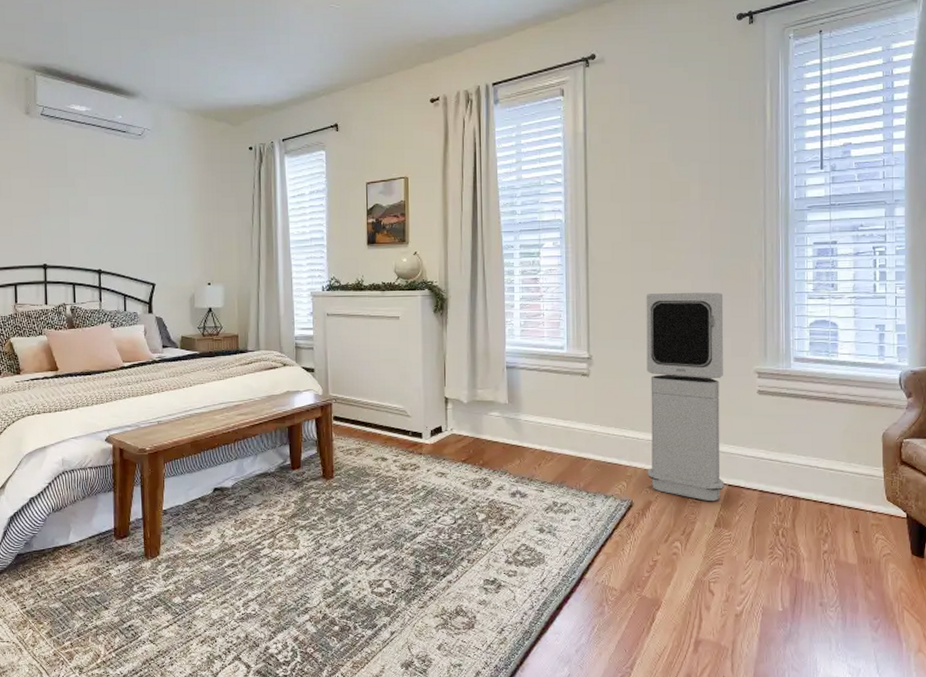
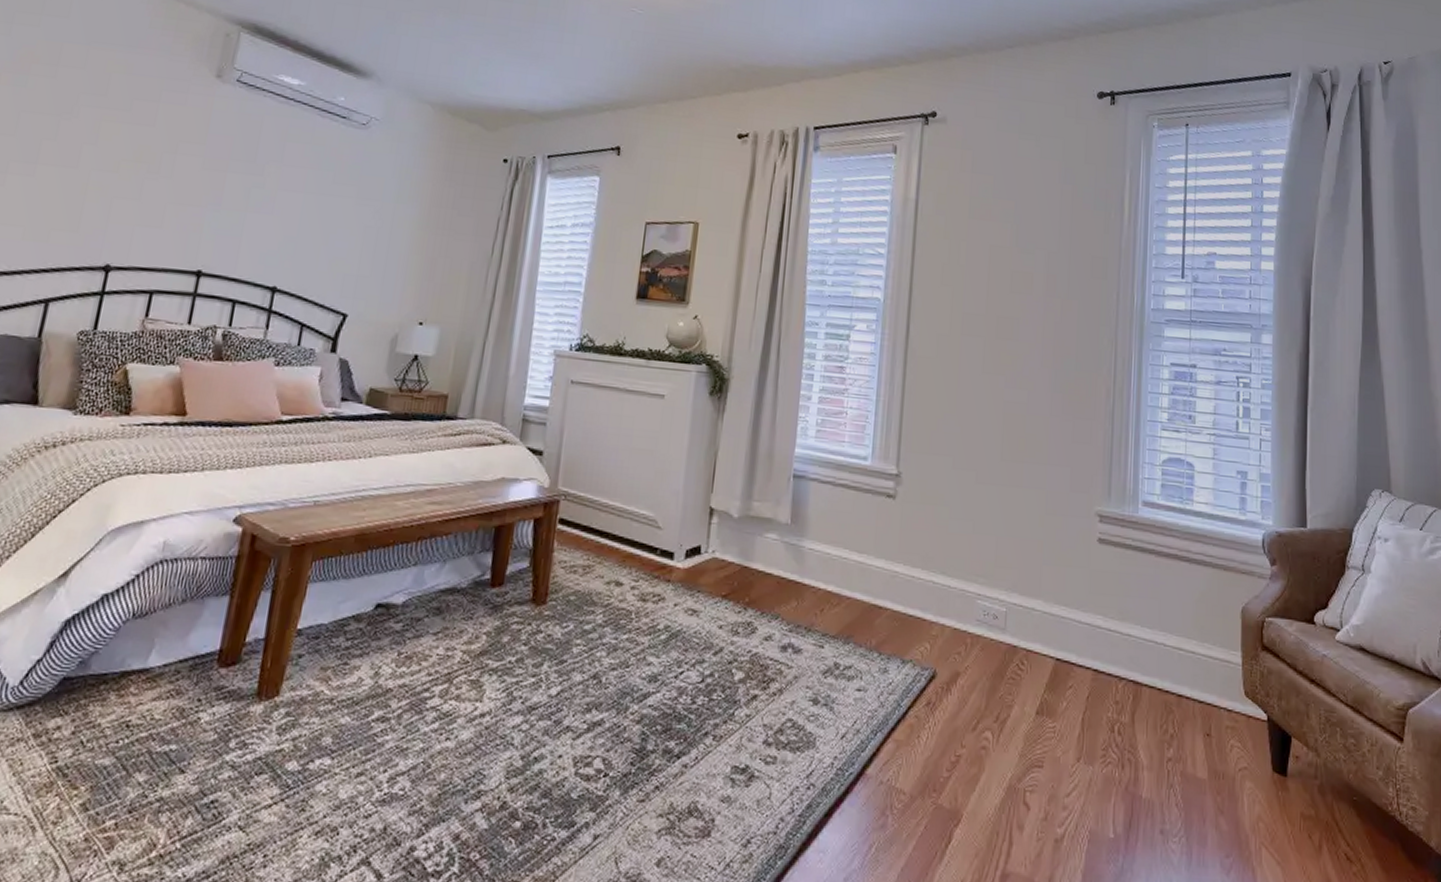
air purifier: present [646,292,724,502] -> none [957,402,1064,680]

